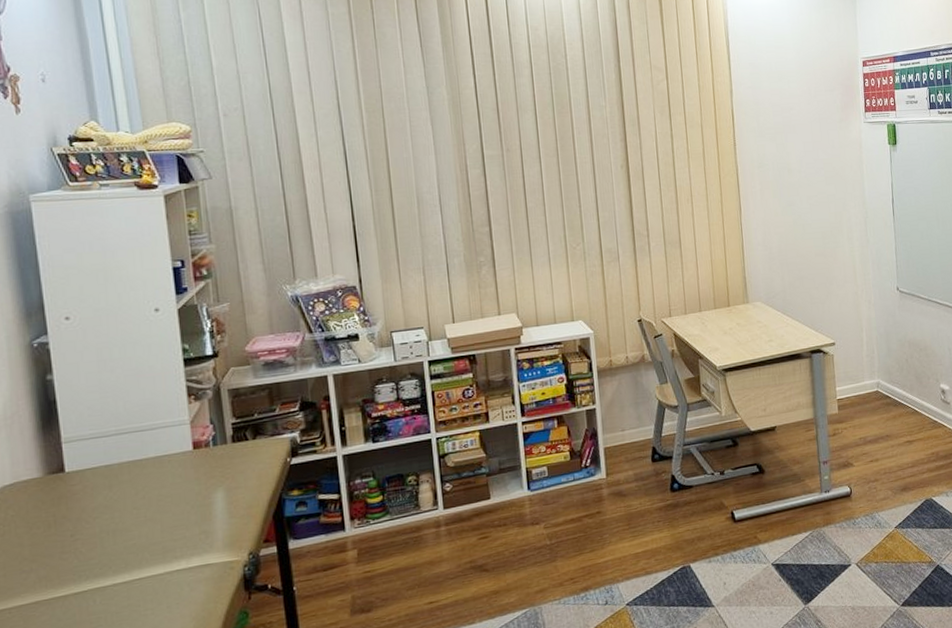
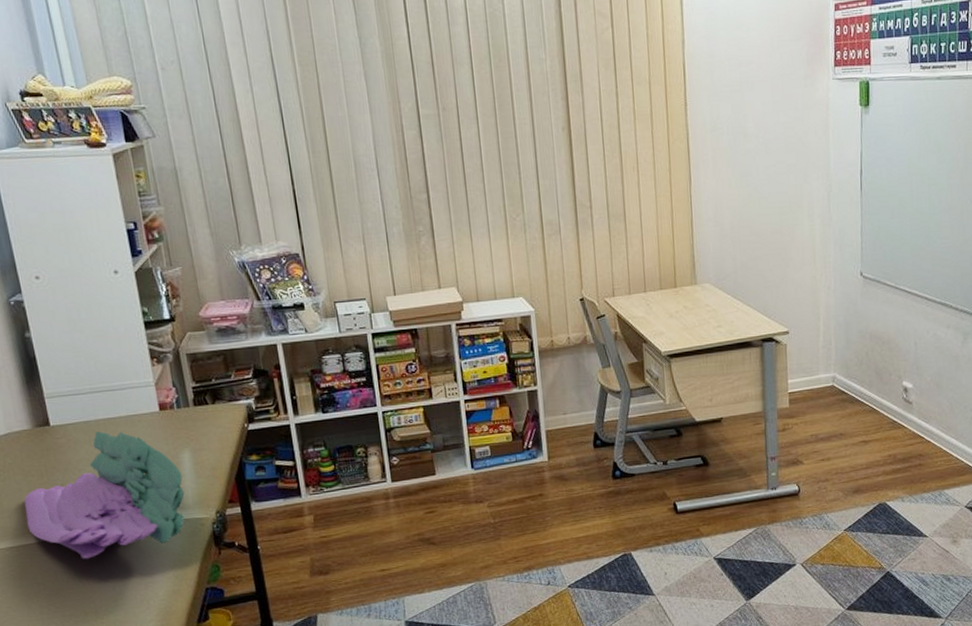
towel: none [24,474,214,617] -> present [24,431,185,559]

